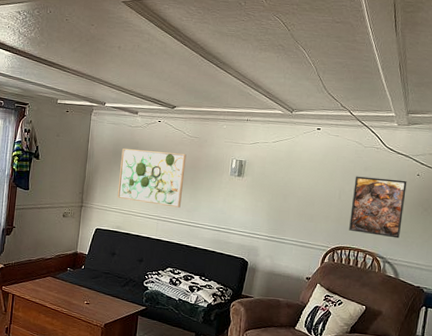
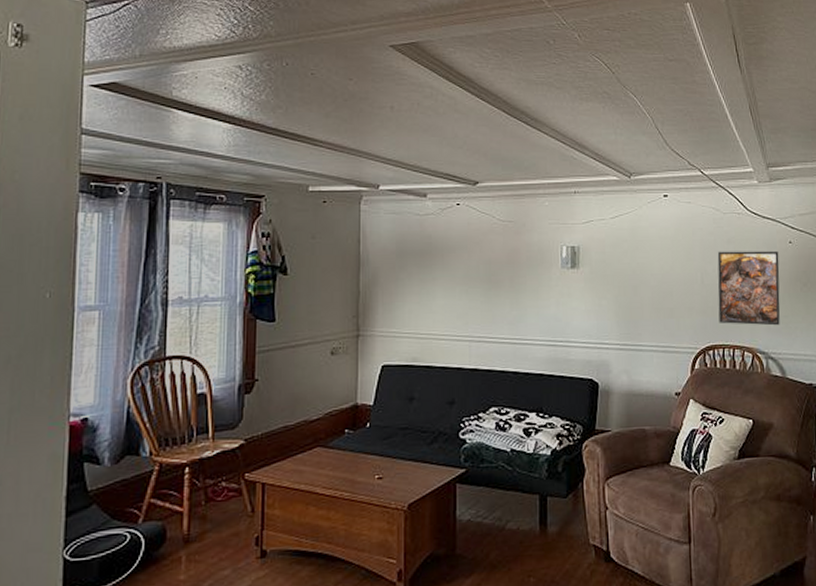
wall art: present [118,148,187,208] -> none [409,246,500,321]

